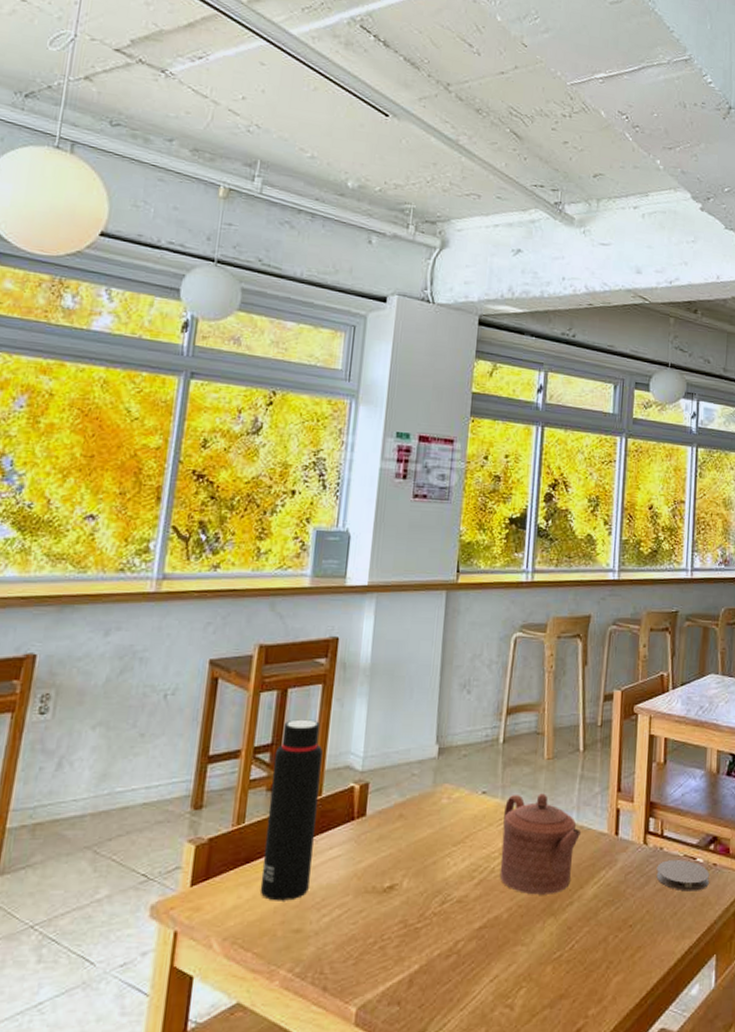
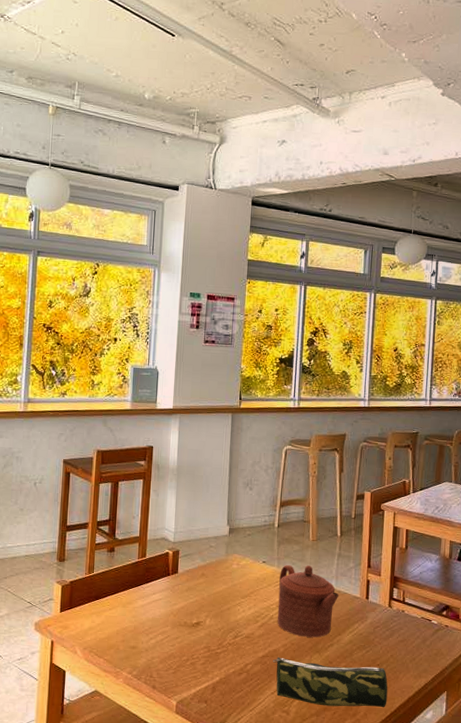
water bottle: present [260,719,323,901] -> none [106,503,145,627]
pencil case: none [492,926,643,992] -> present [272,657,388,708]
coaster: present [656,860,709,892] -> none [399,620,442,644]

